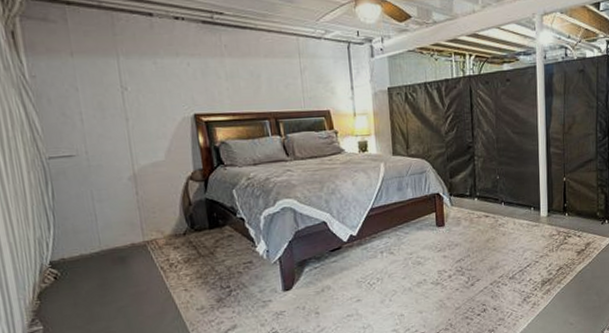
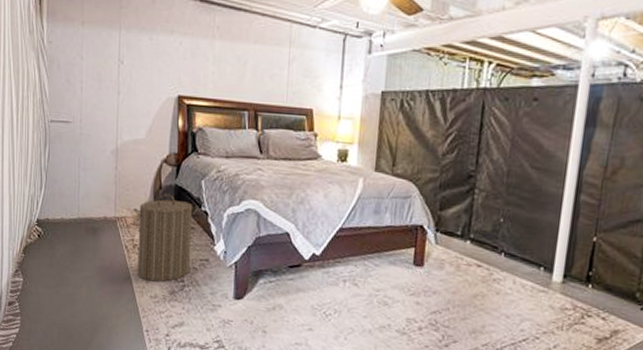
laundry hamper: none [163,208,234,295] -> present [132,194,199,282]

